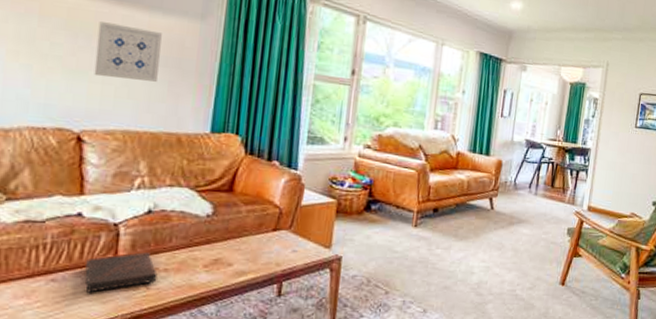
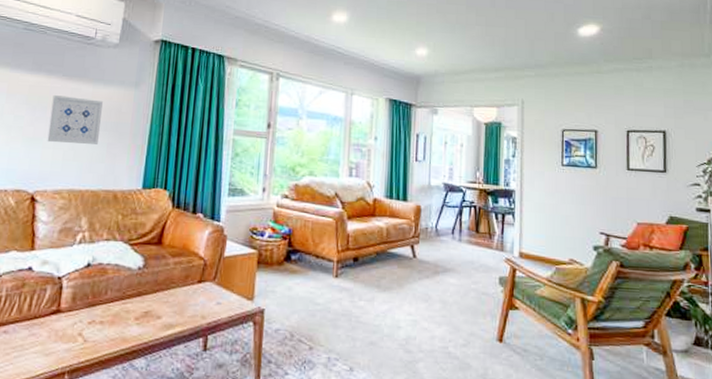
book: present [84,252,158,293] -> none [31,305,94,345]

